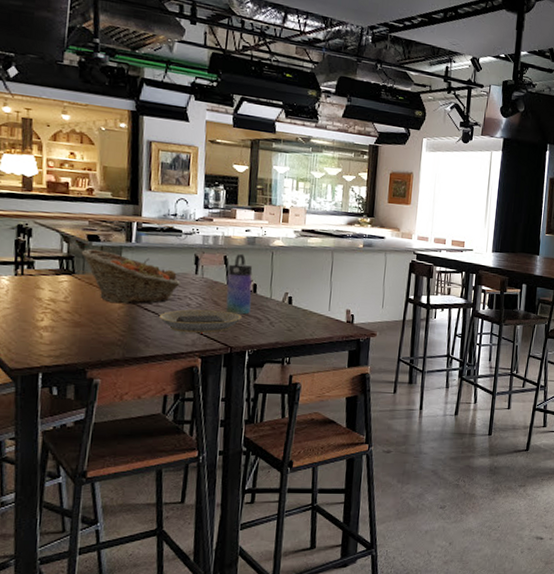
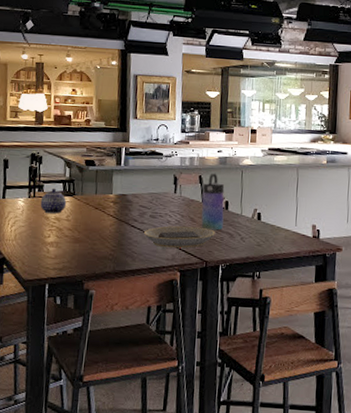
teapot: none [30,265,65,294] -> present [40,188,67,214]
fruit basket: present [81,248,180,305] -> none [80,172,162,222]

